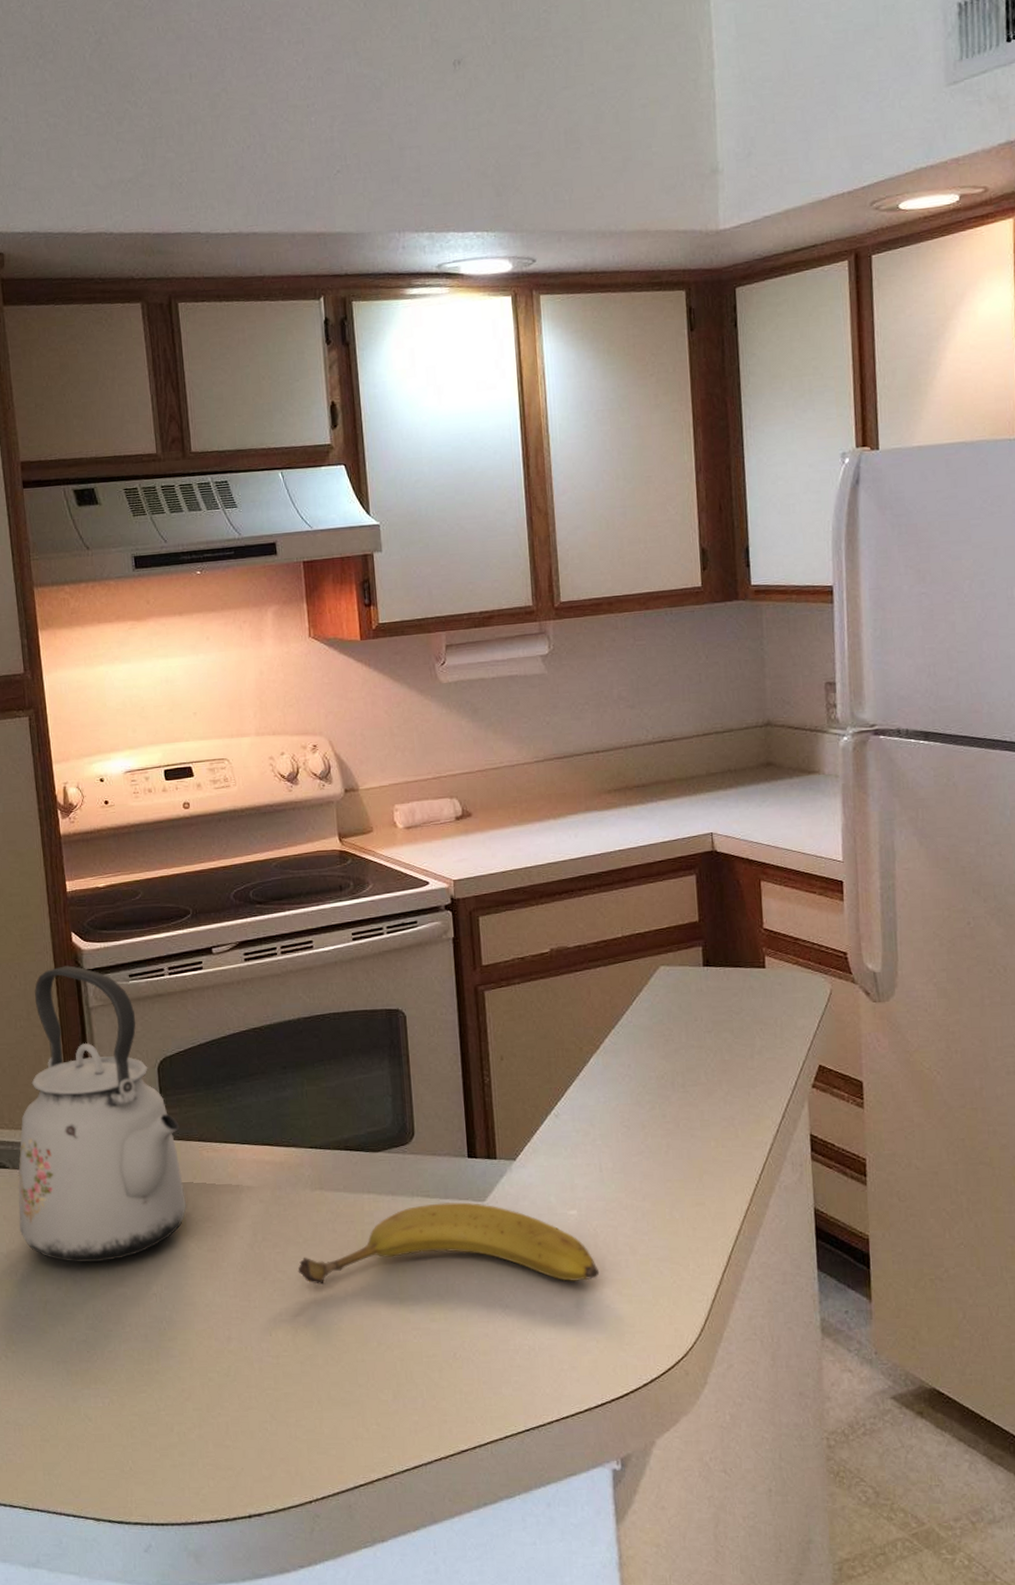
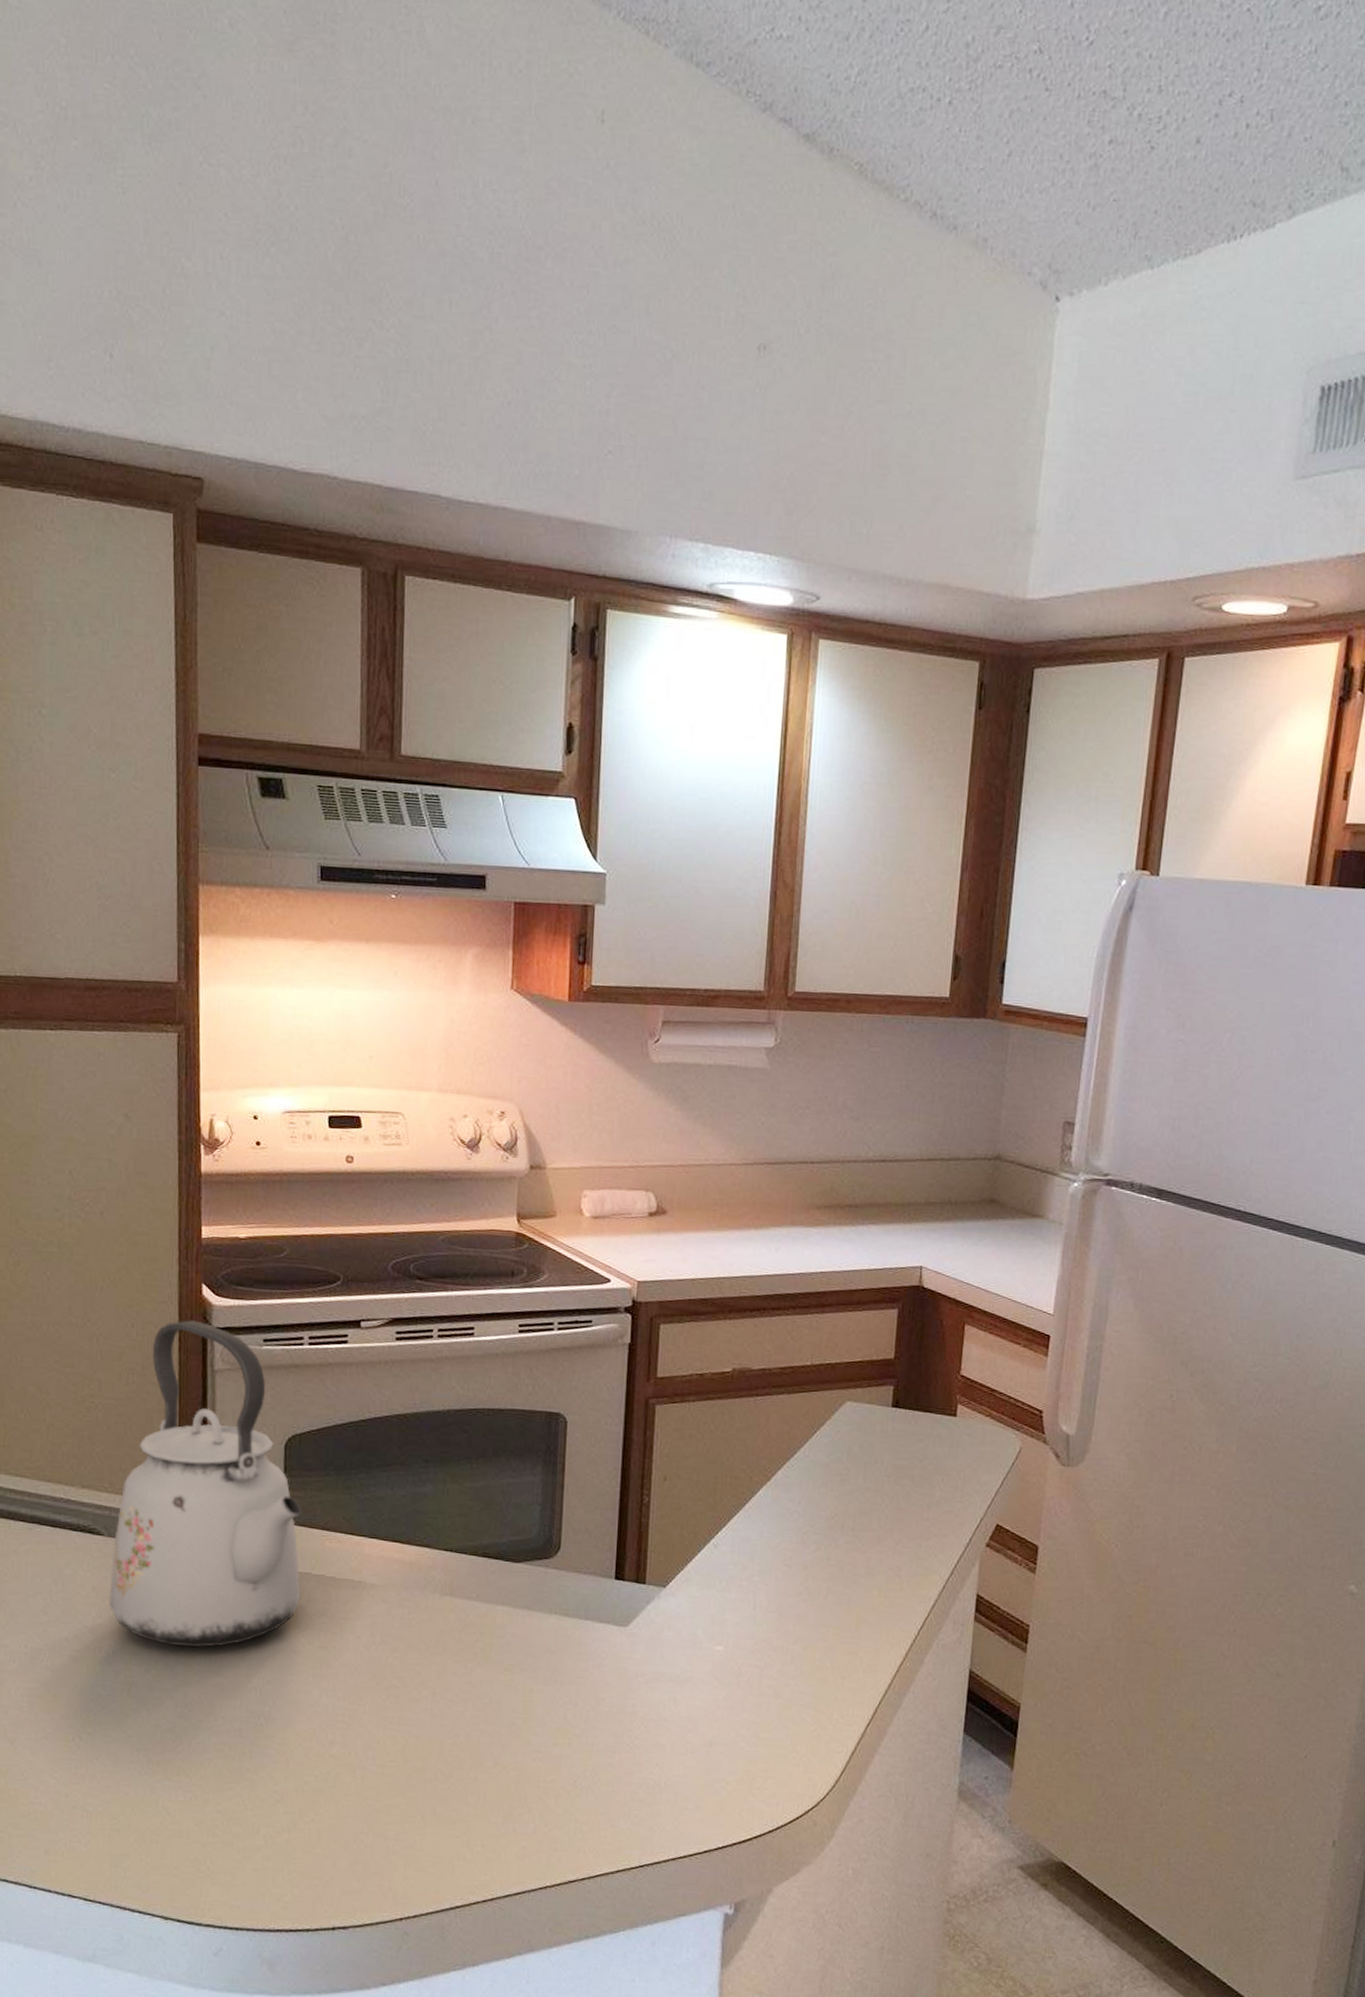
fruit: present [297,1202,600,1285] -> none [416,1623,739,1720]

